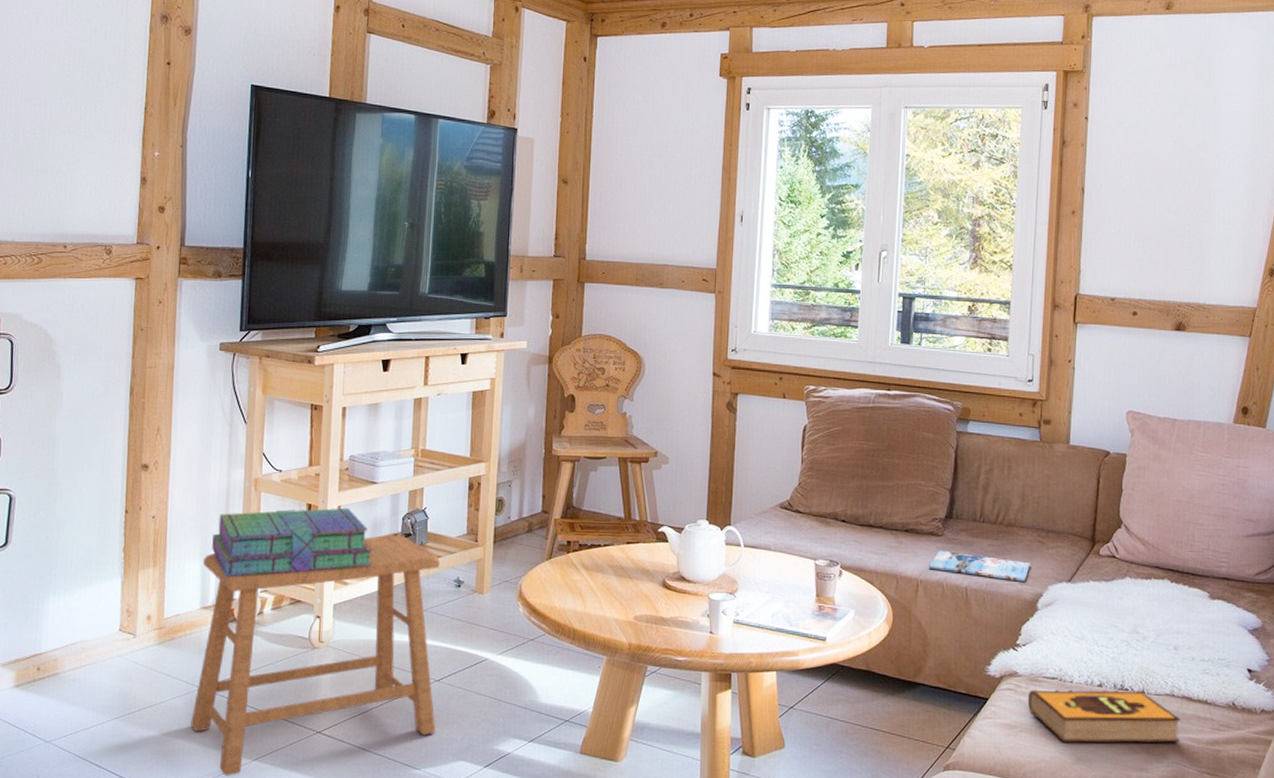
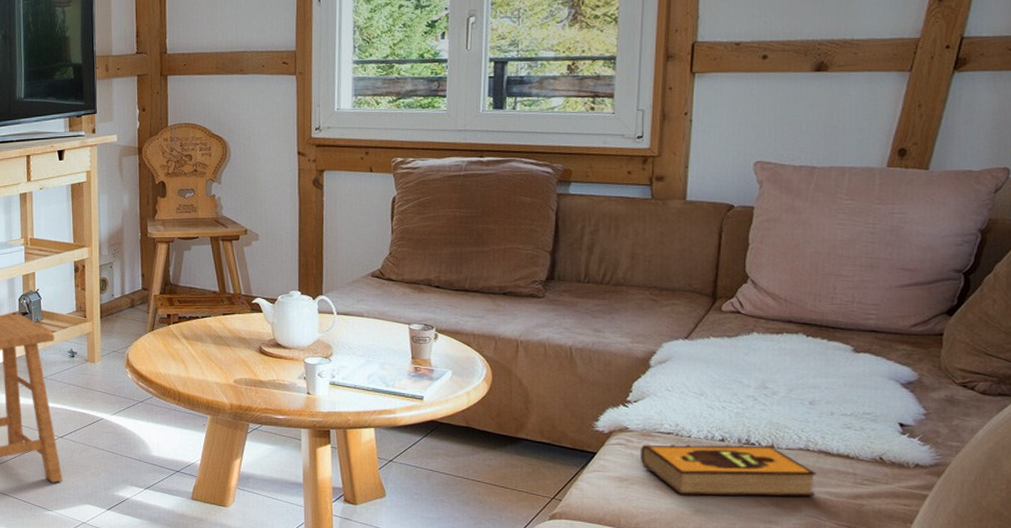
magazine: present [929,551,1030,582] -> none [530,312,641,340]

